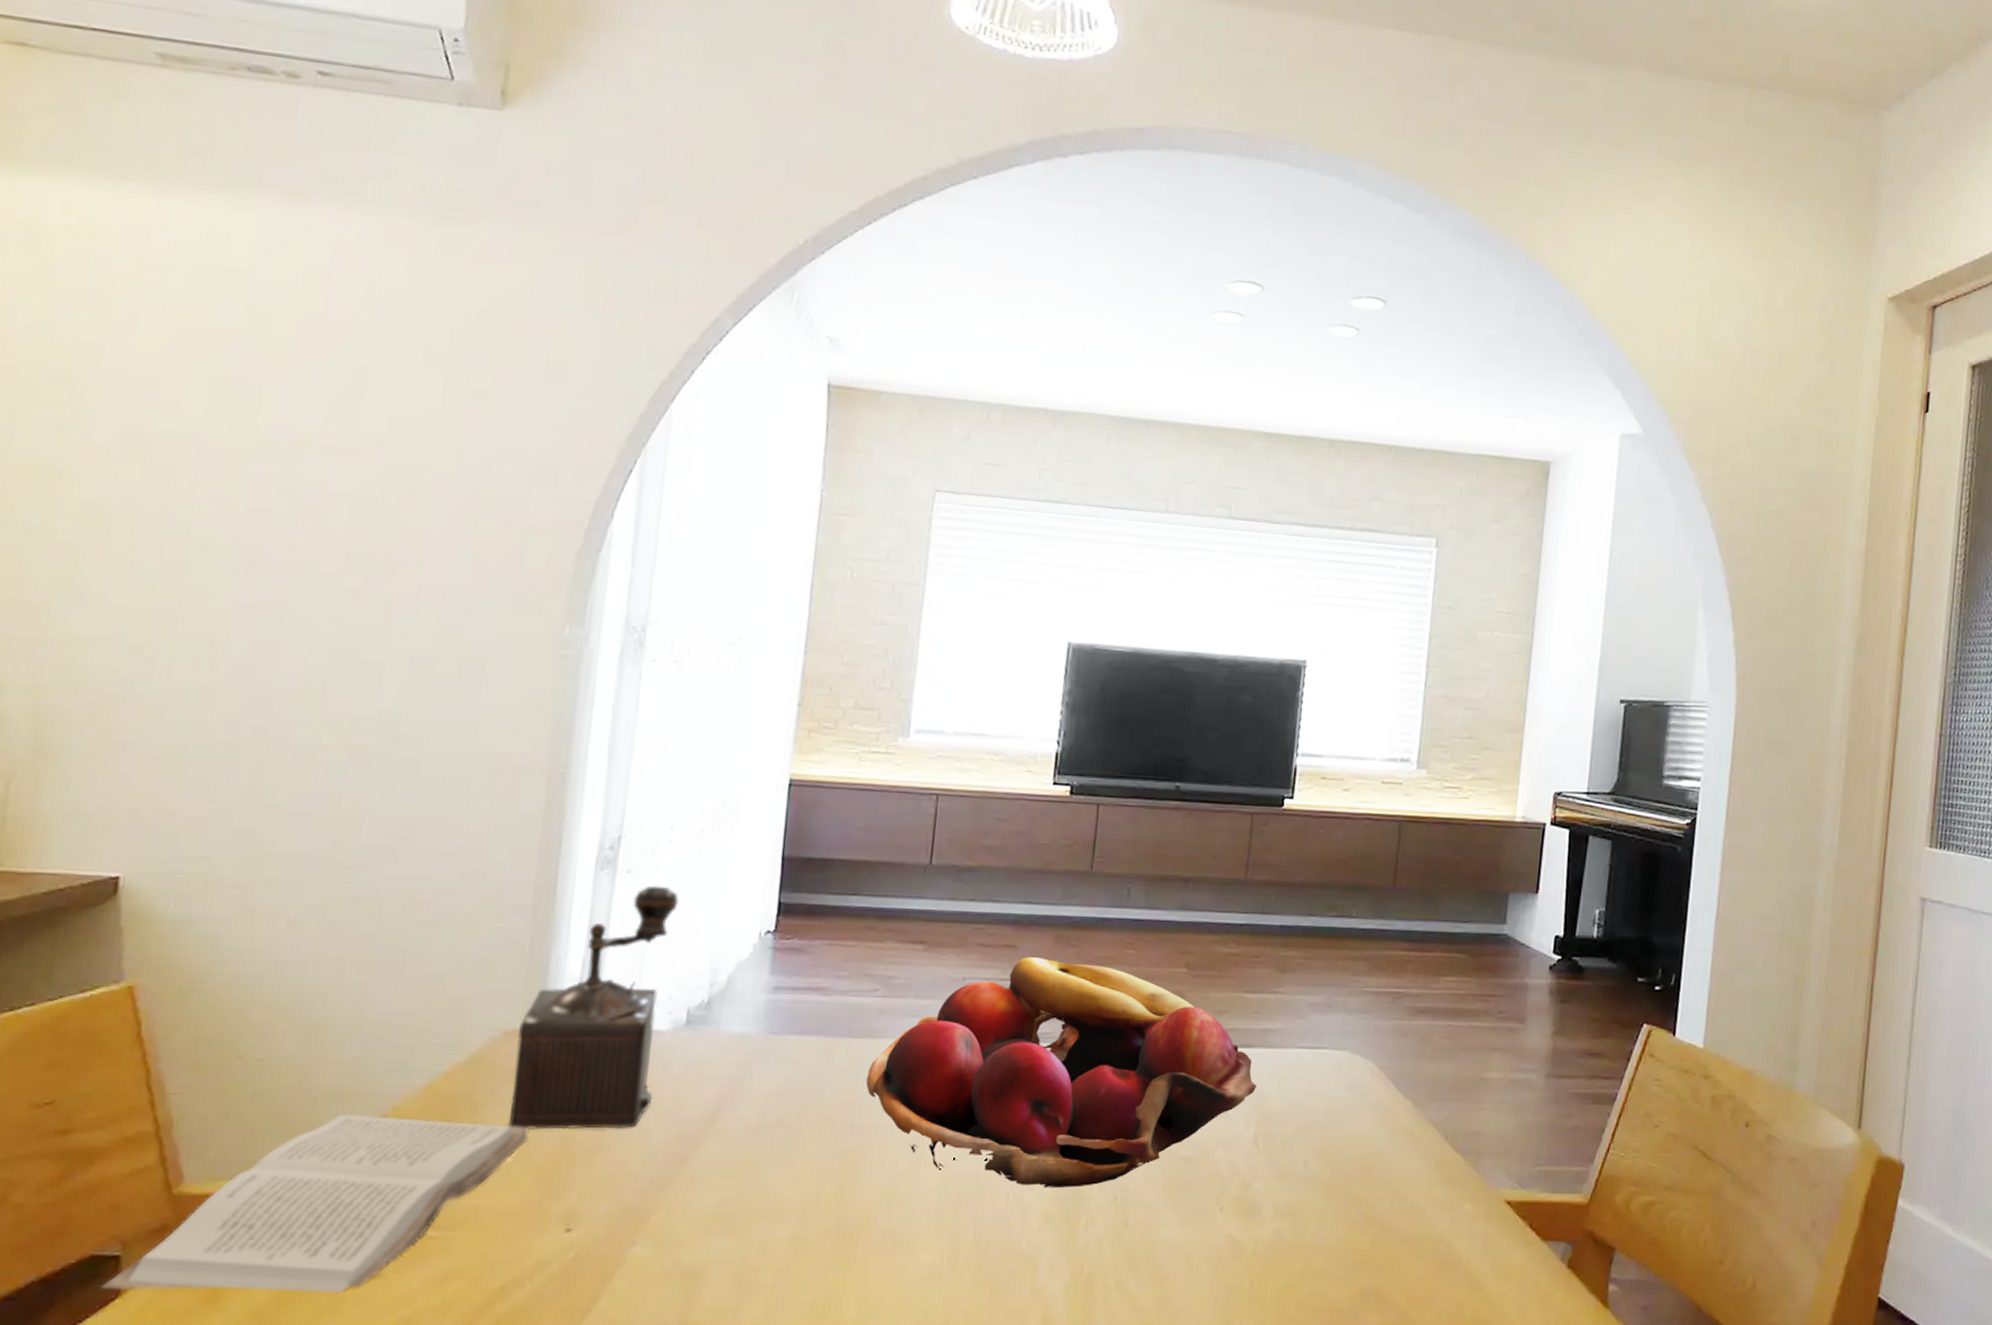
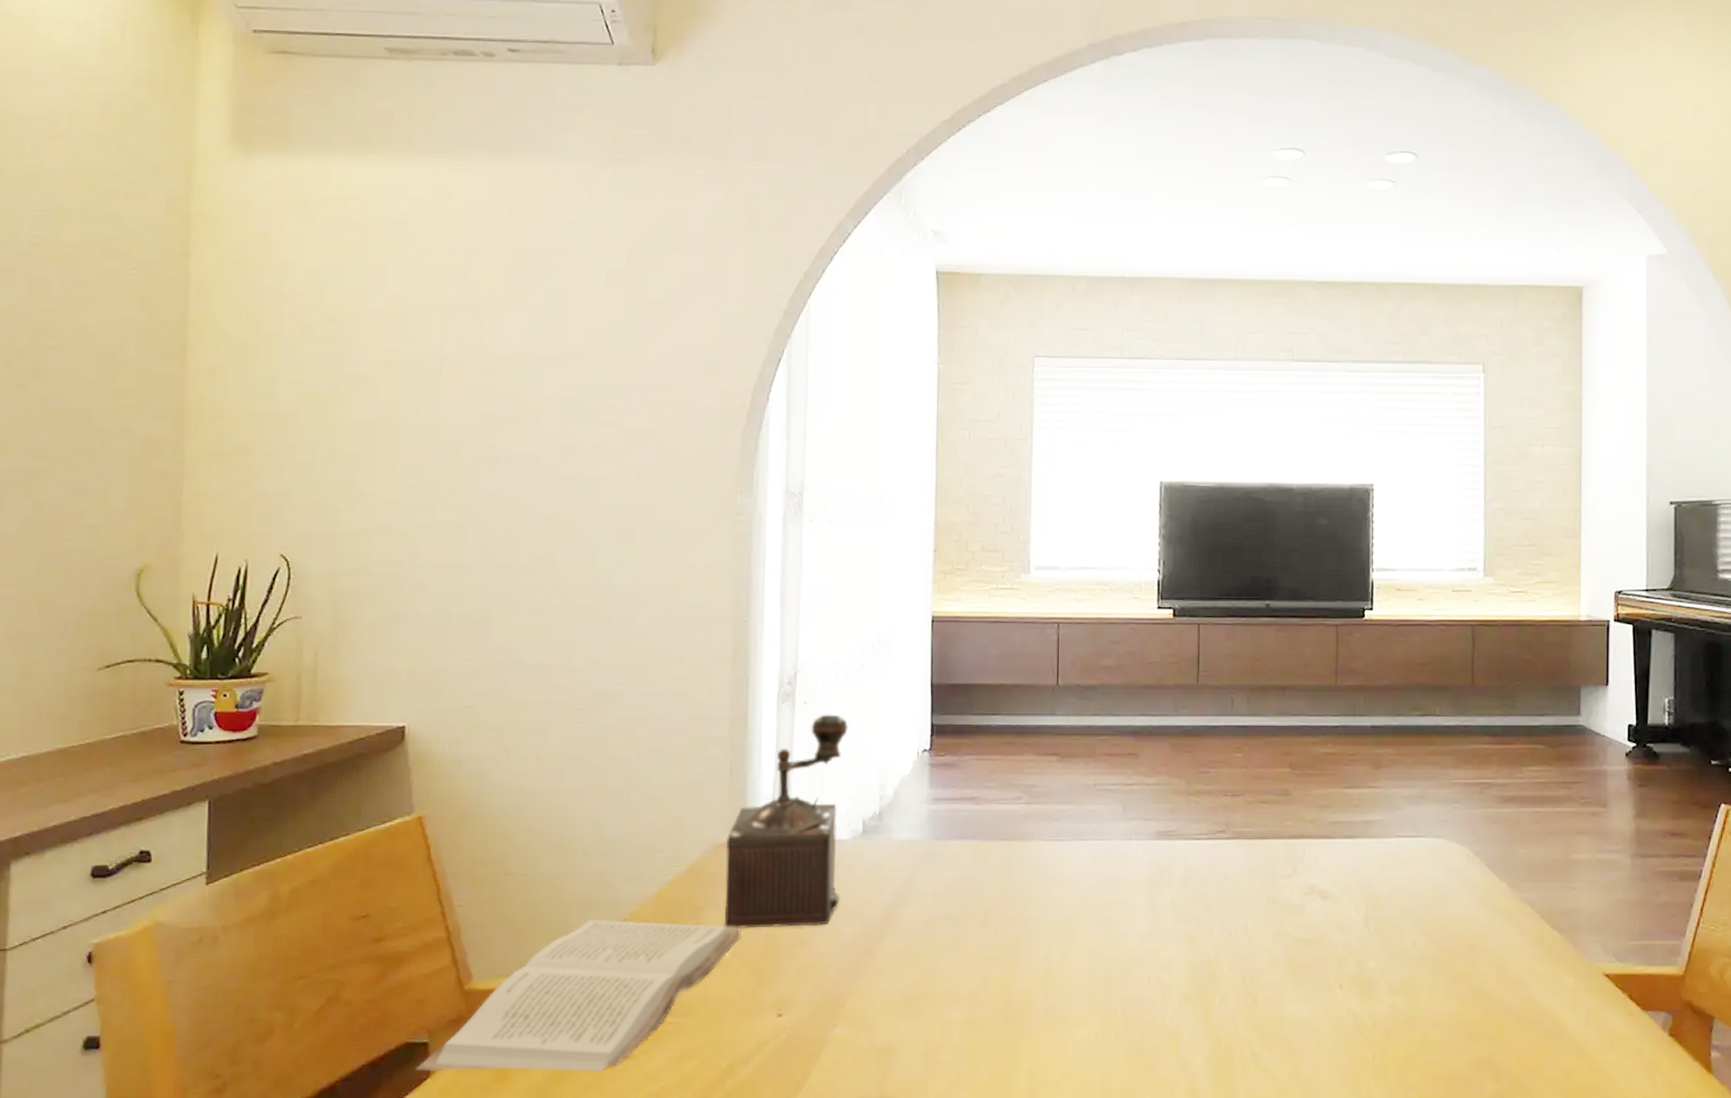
fruit basket: present [866,957,1258,1189] -> none [1018,764,1364,971]

